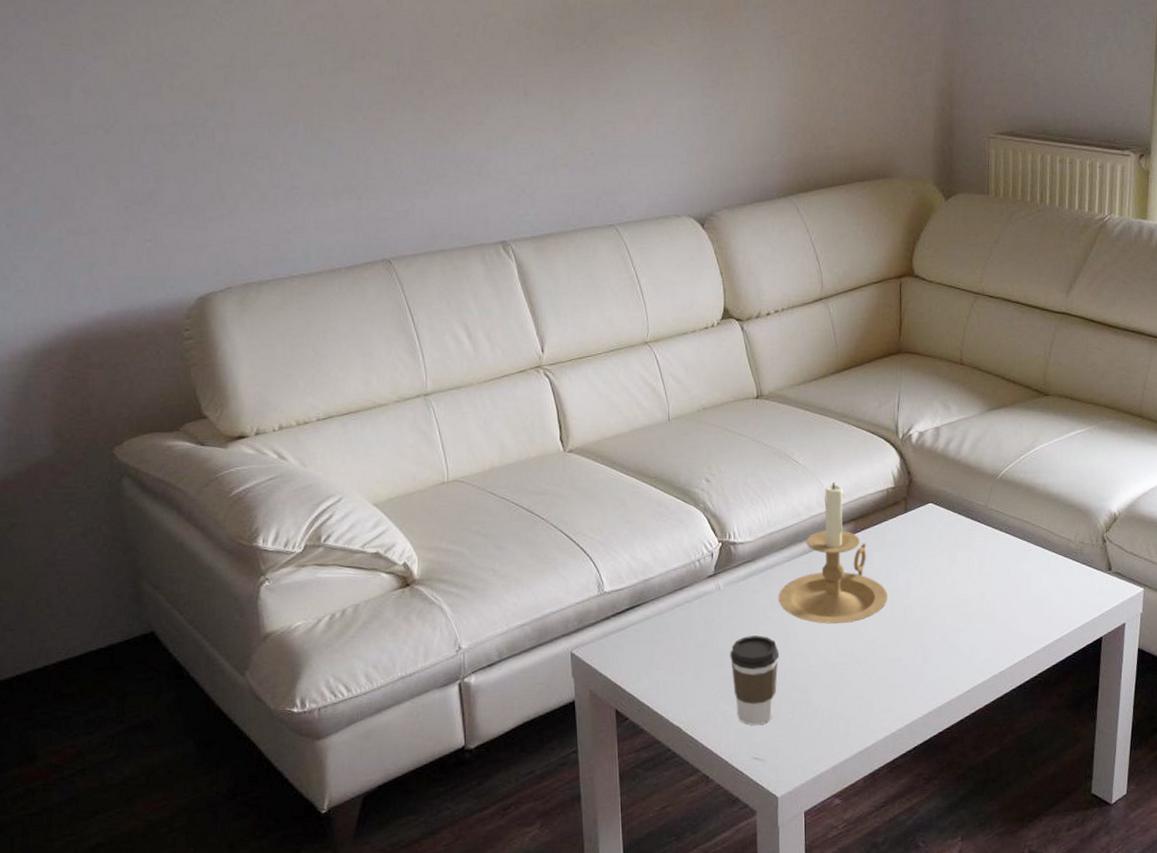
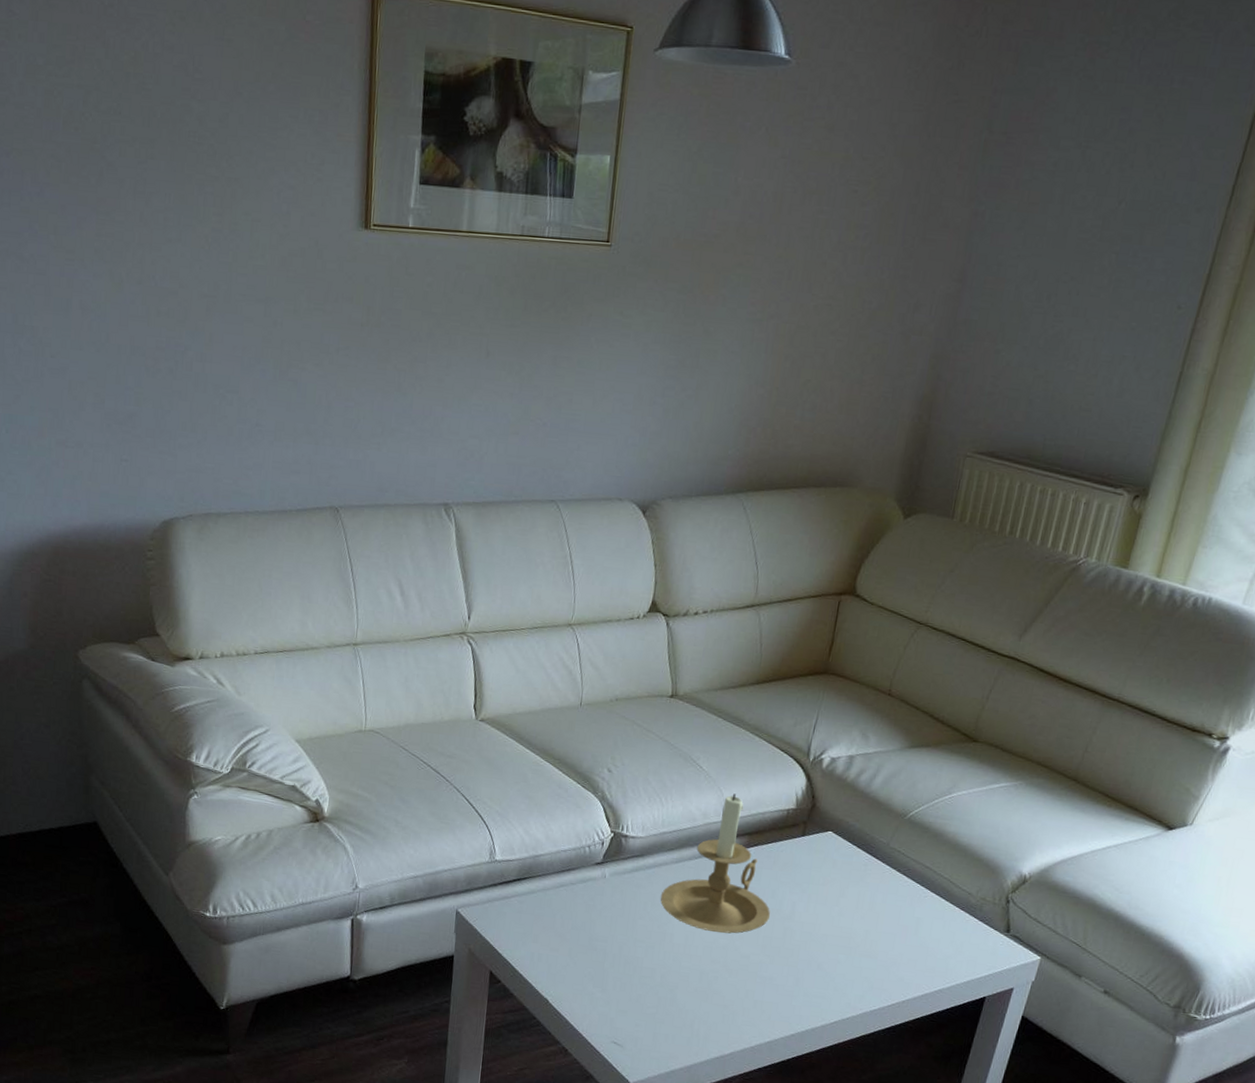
coffee cup: present [730,635,780,725] -> none [603,927,653,1013]

